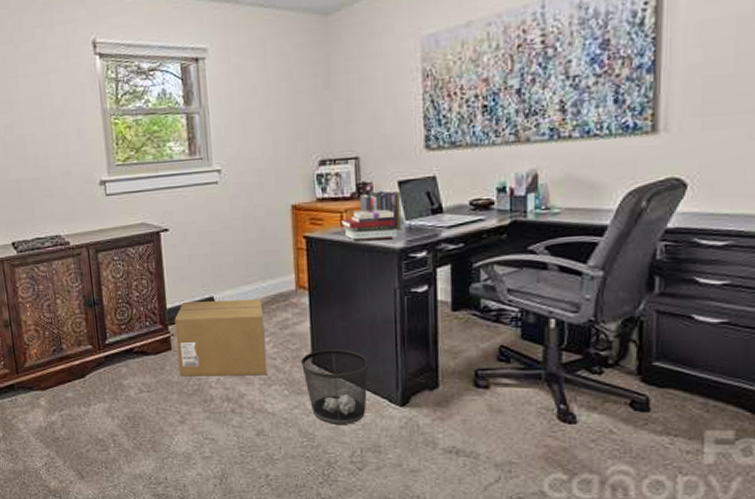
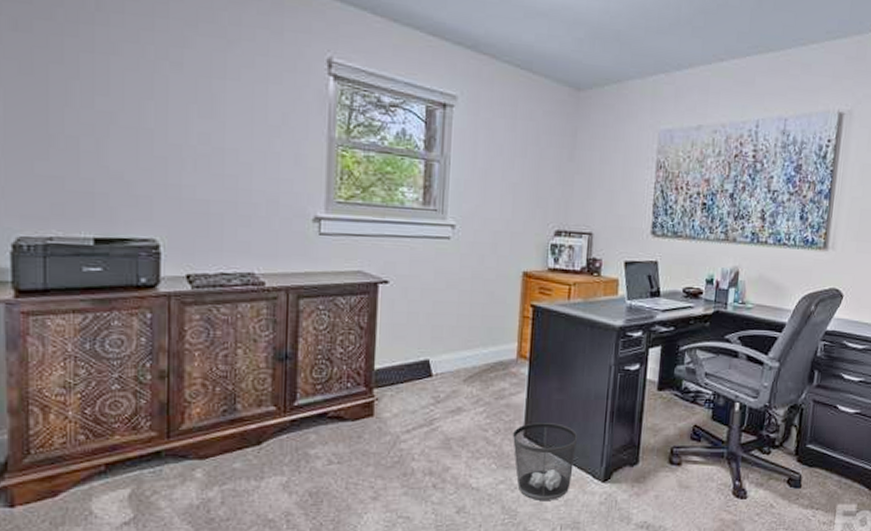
box: present [174,299,268,377] -> none [379,364,481,448]
books: present [342,208,398,240] -> none [569,285,619,317]
books: present [359,190,402,229] -> none [587,267,626,307]

